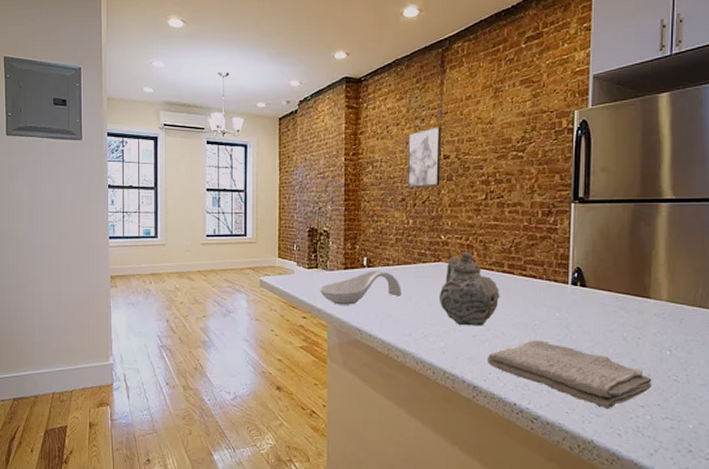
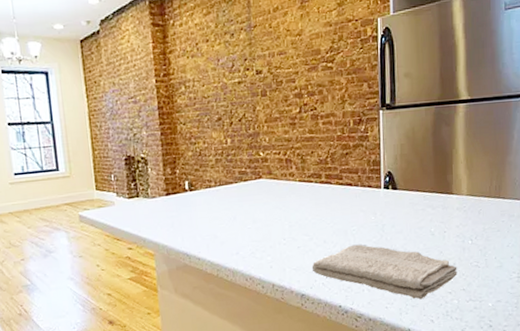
spoon rest: present [320,270,402,305] -> none [143,193,226,232]
wall art: present [407,126,442,188] -> none [219,41,255,107]
teapot: present [439,251,500,326] -> none [262,166,320,239]

